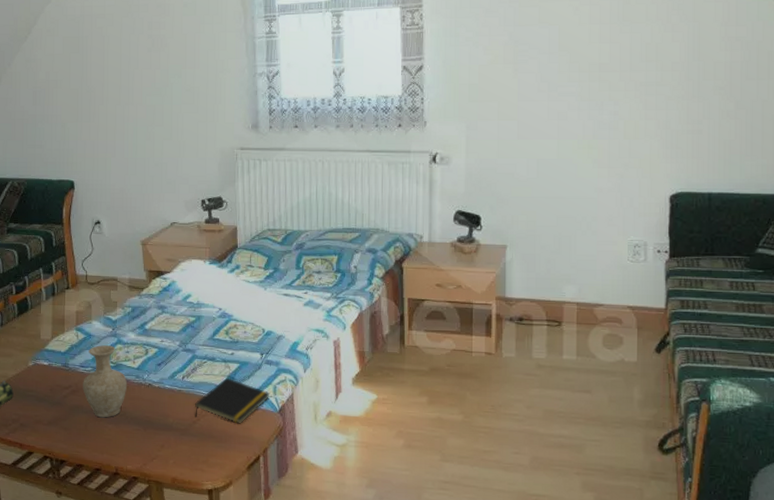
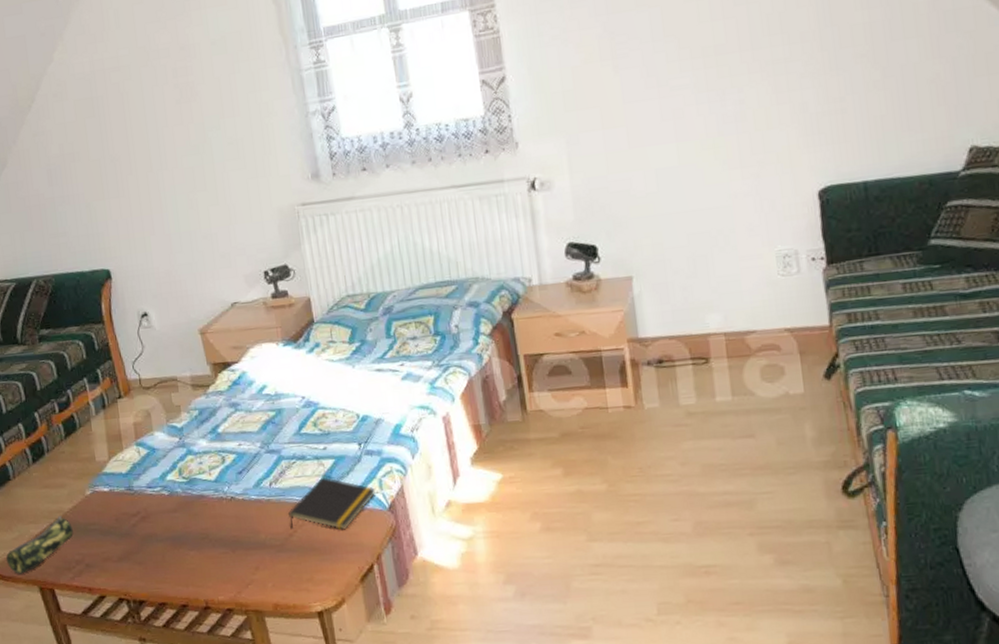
vase: present [83,345,128,418] -> none [152,458,206,545]

